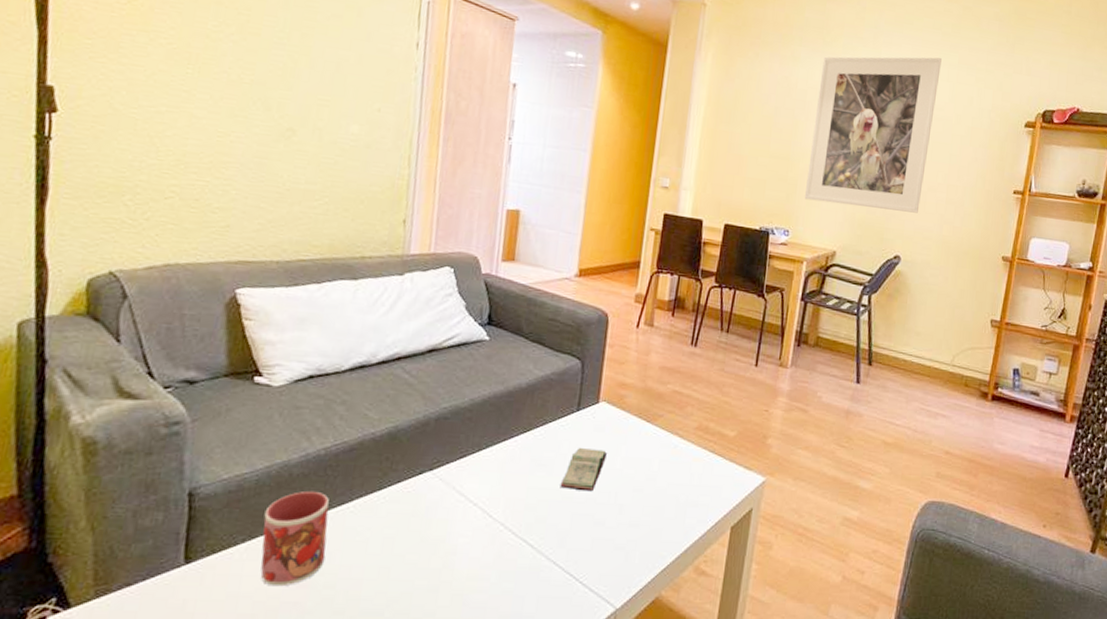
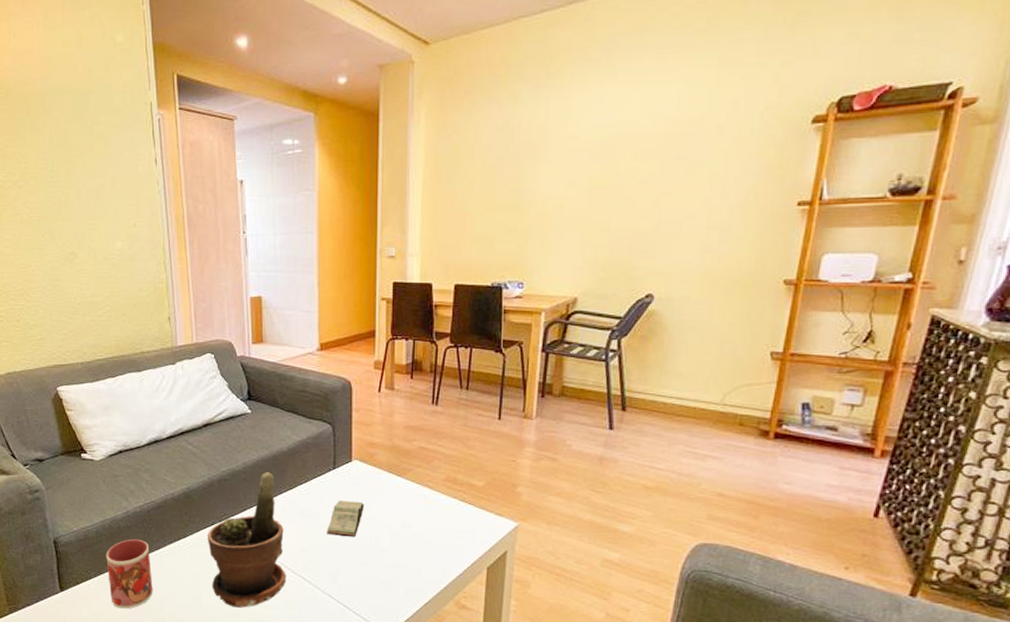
potted plant: none [407,410,510,581] -> present [207,471,286,608]
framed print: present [804,56,942,213] -> none [537,62,695,248]

